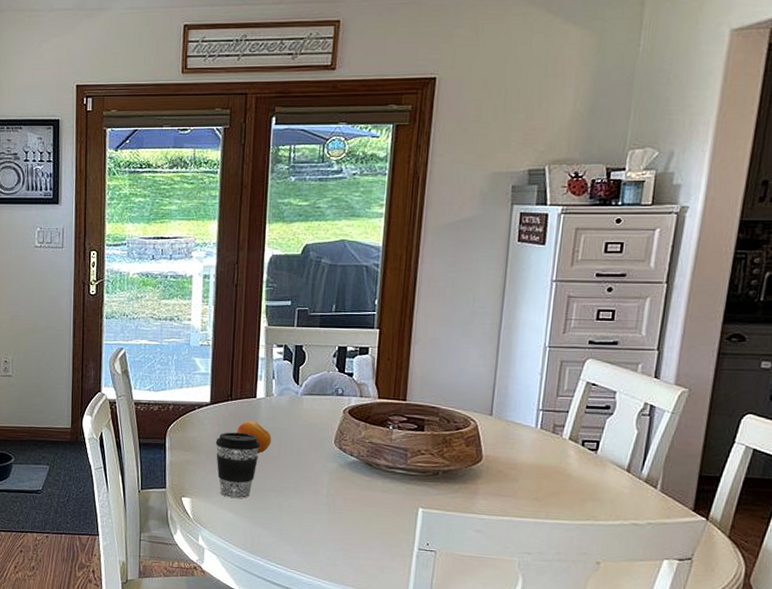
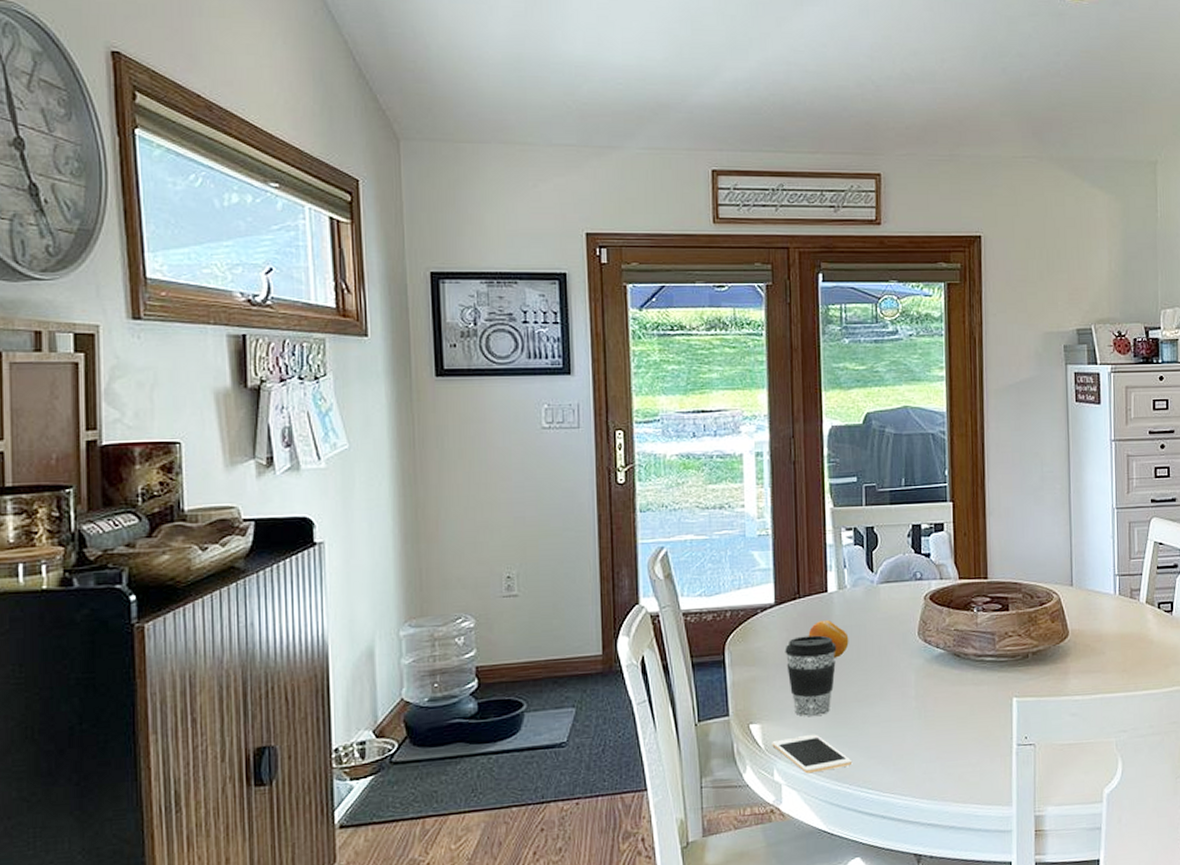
cell phone: none [199,512,266,544] -> present [772,734,853,774]

